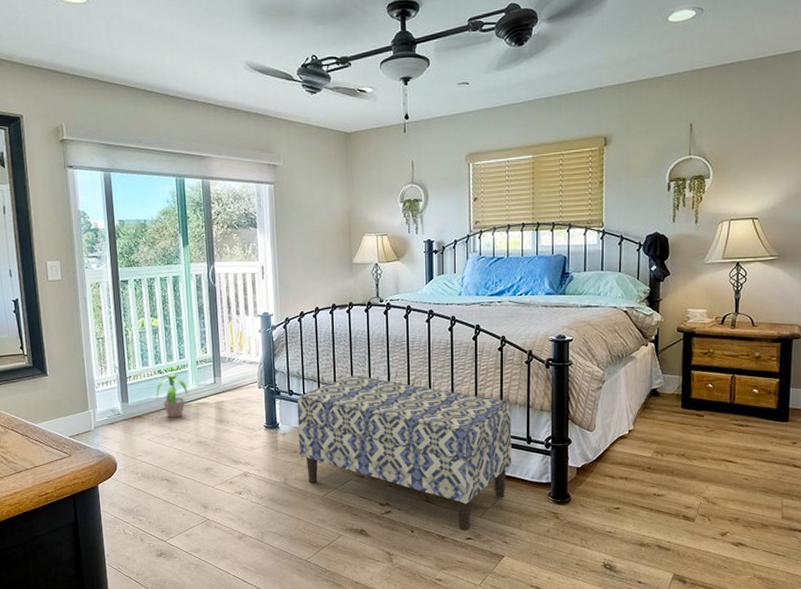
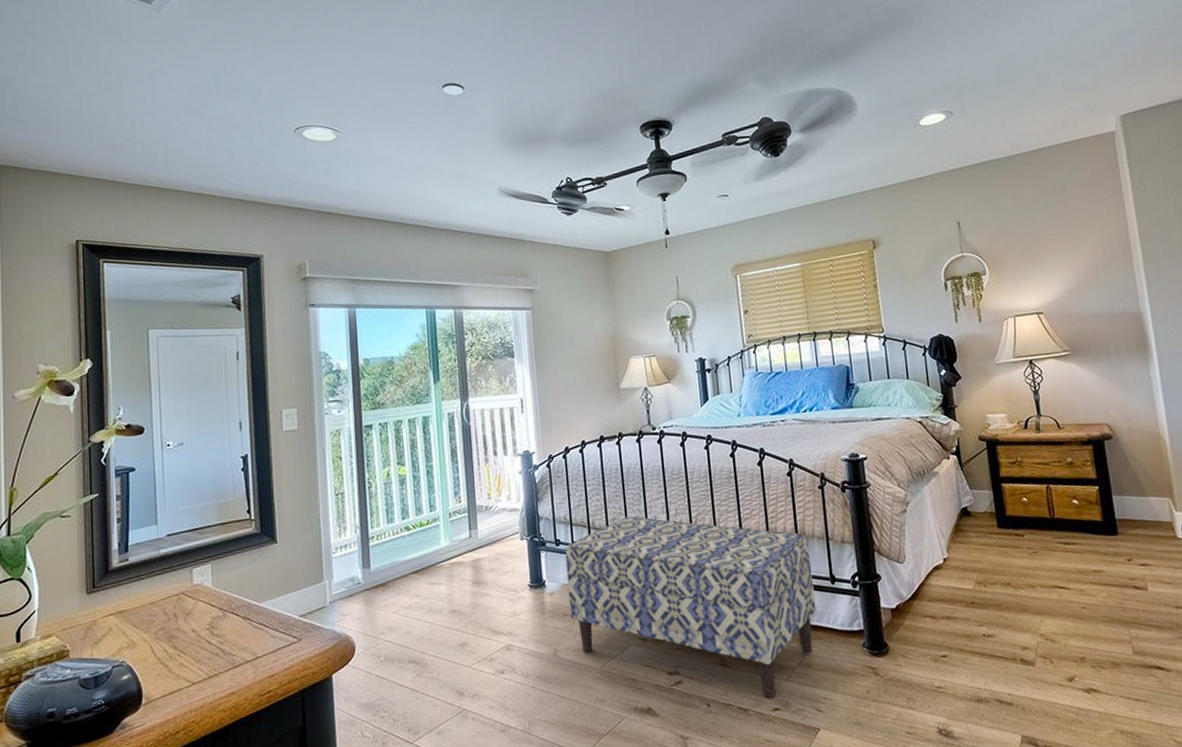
potted plant: present [156,374,188,418] -> none [403,529,440,584]

